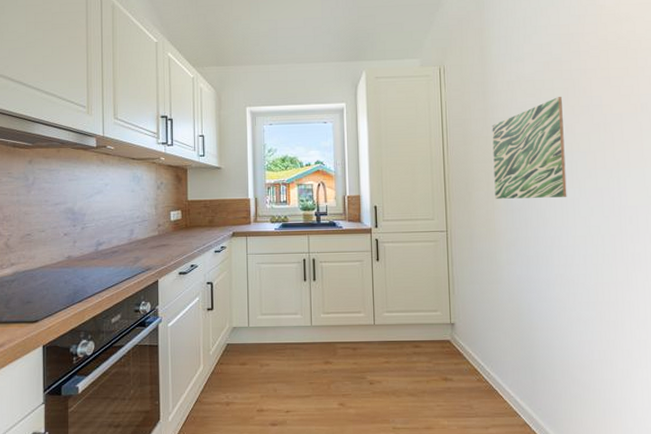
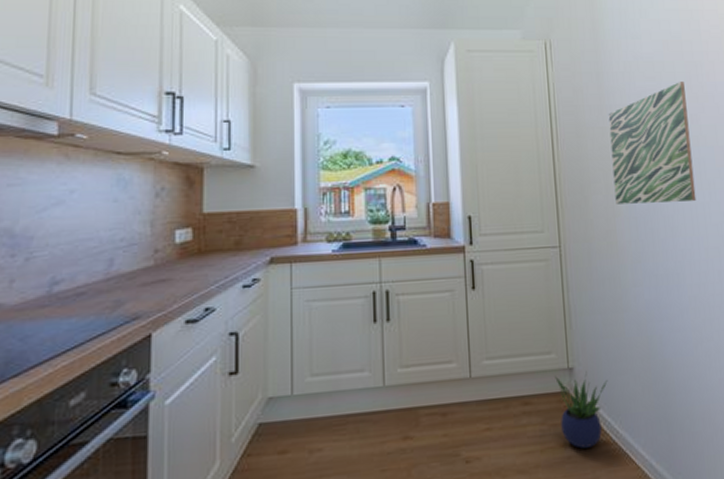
potted plant: none [440,326,483,383] -> present [555,371,608,449]

